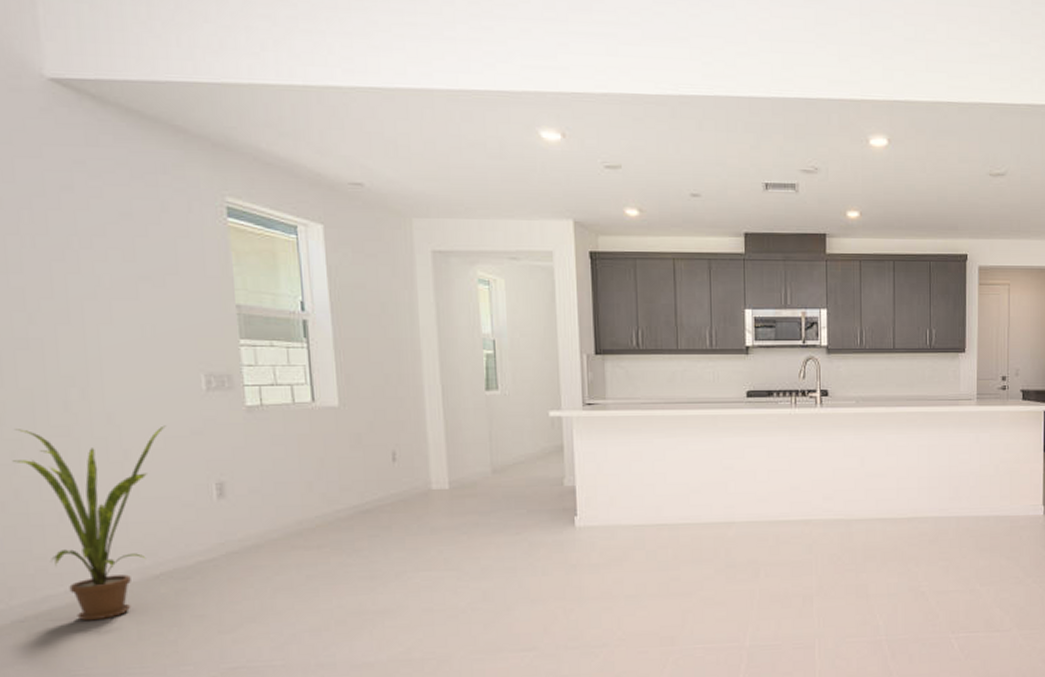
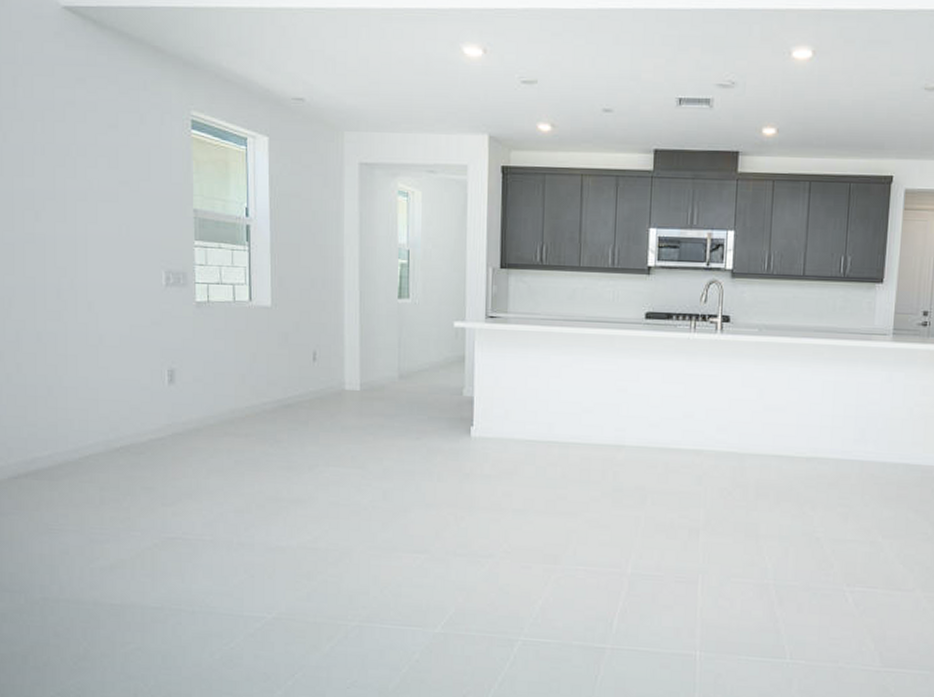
house plant: present [12,425,166,621] -> none [17,311,132,484]

